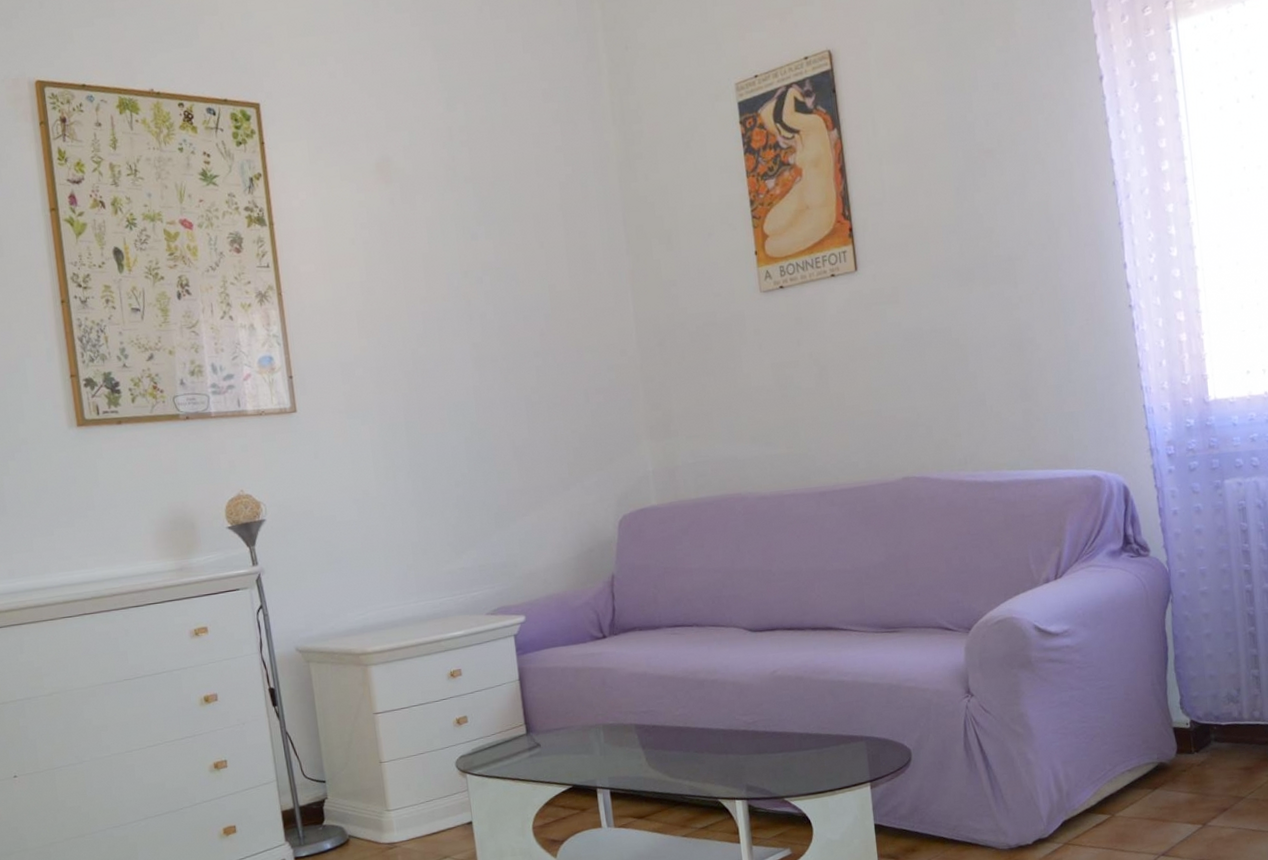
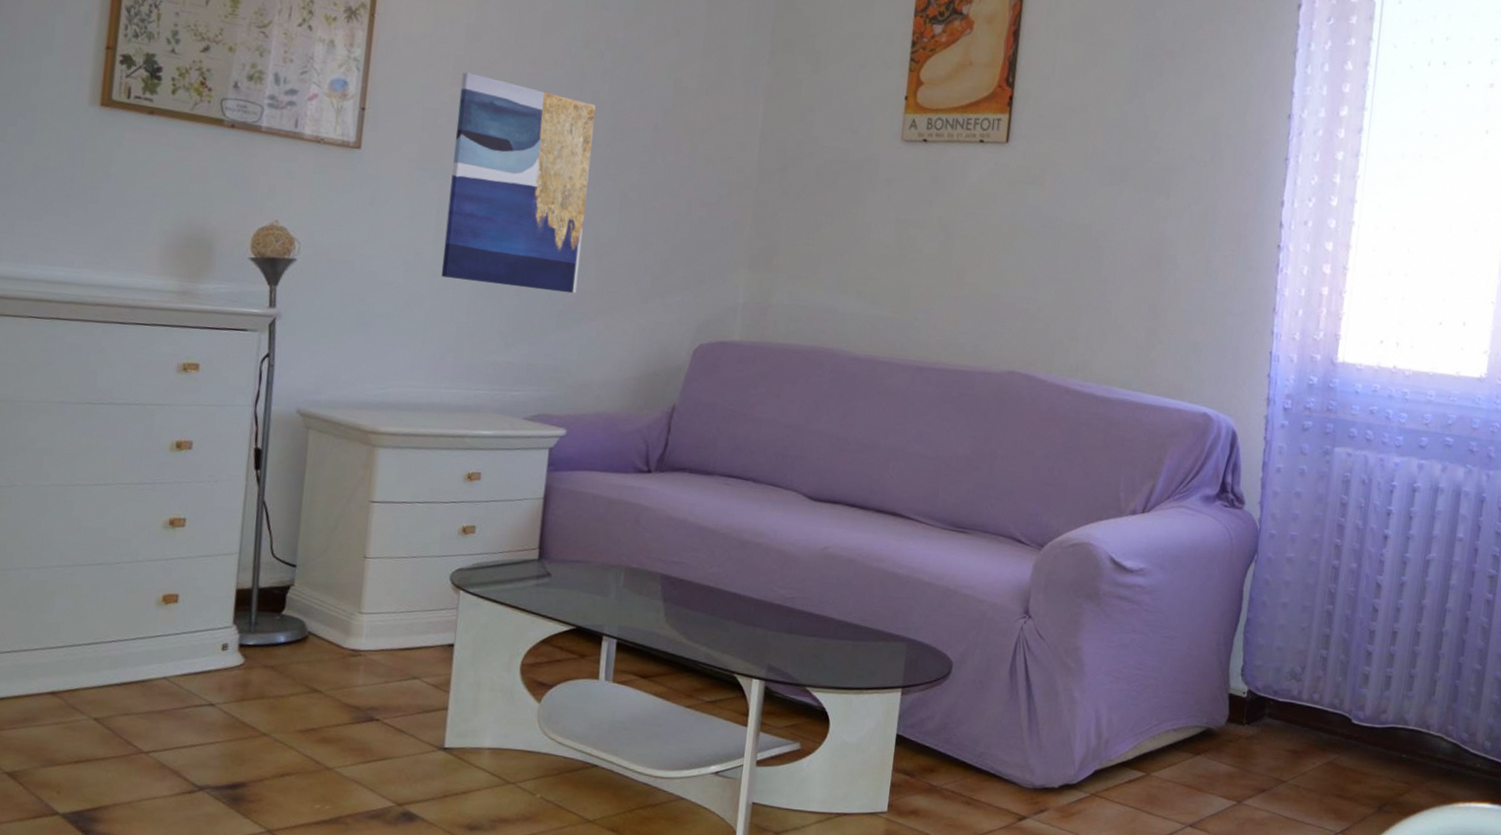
wall art: none [366,323,506,507] -> present [441,72,596,294]

